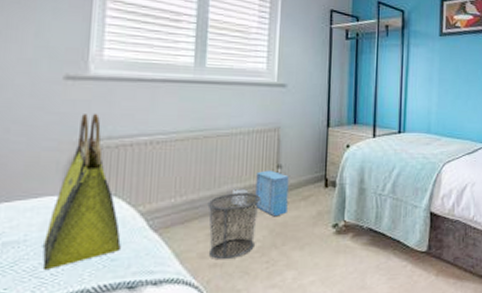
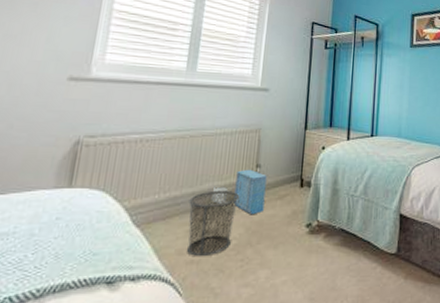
tote bag: present [42,113,121,271] -> none [27,111,105,263]

